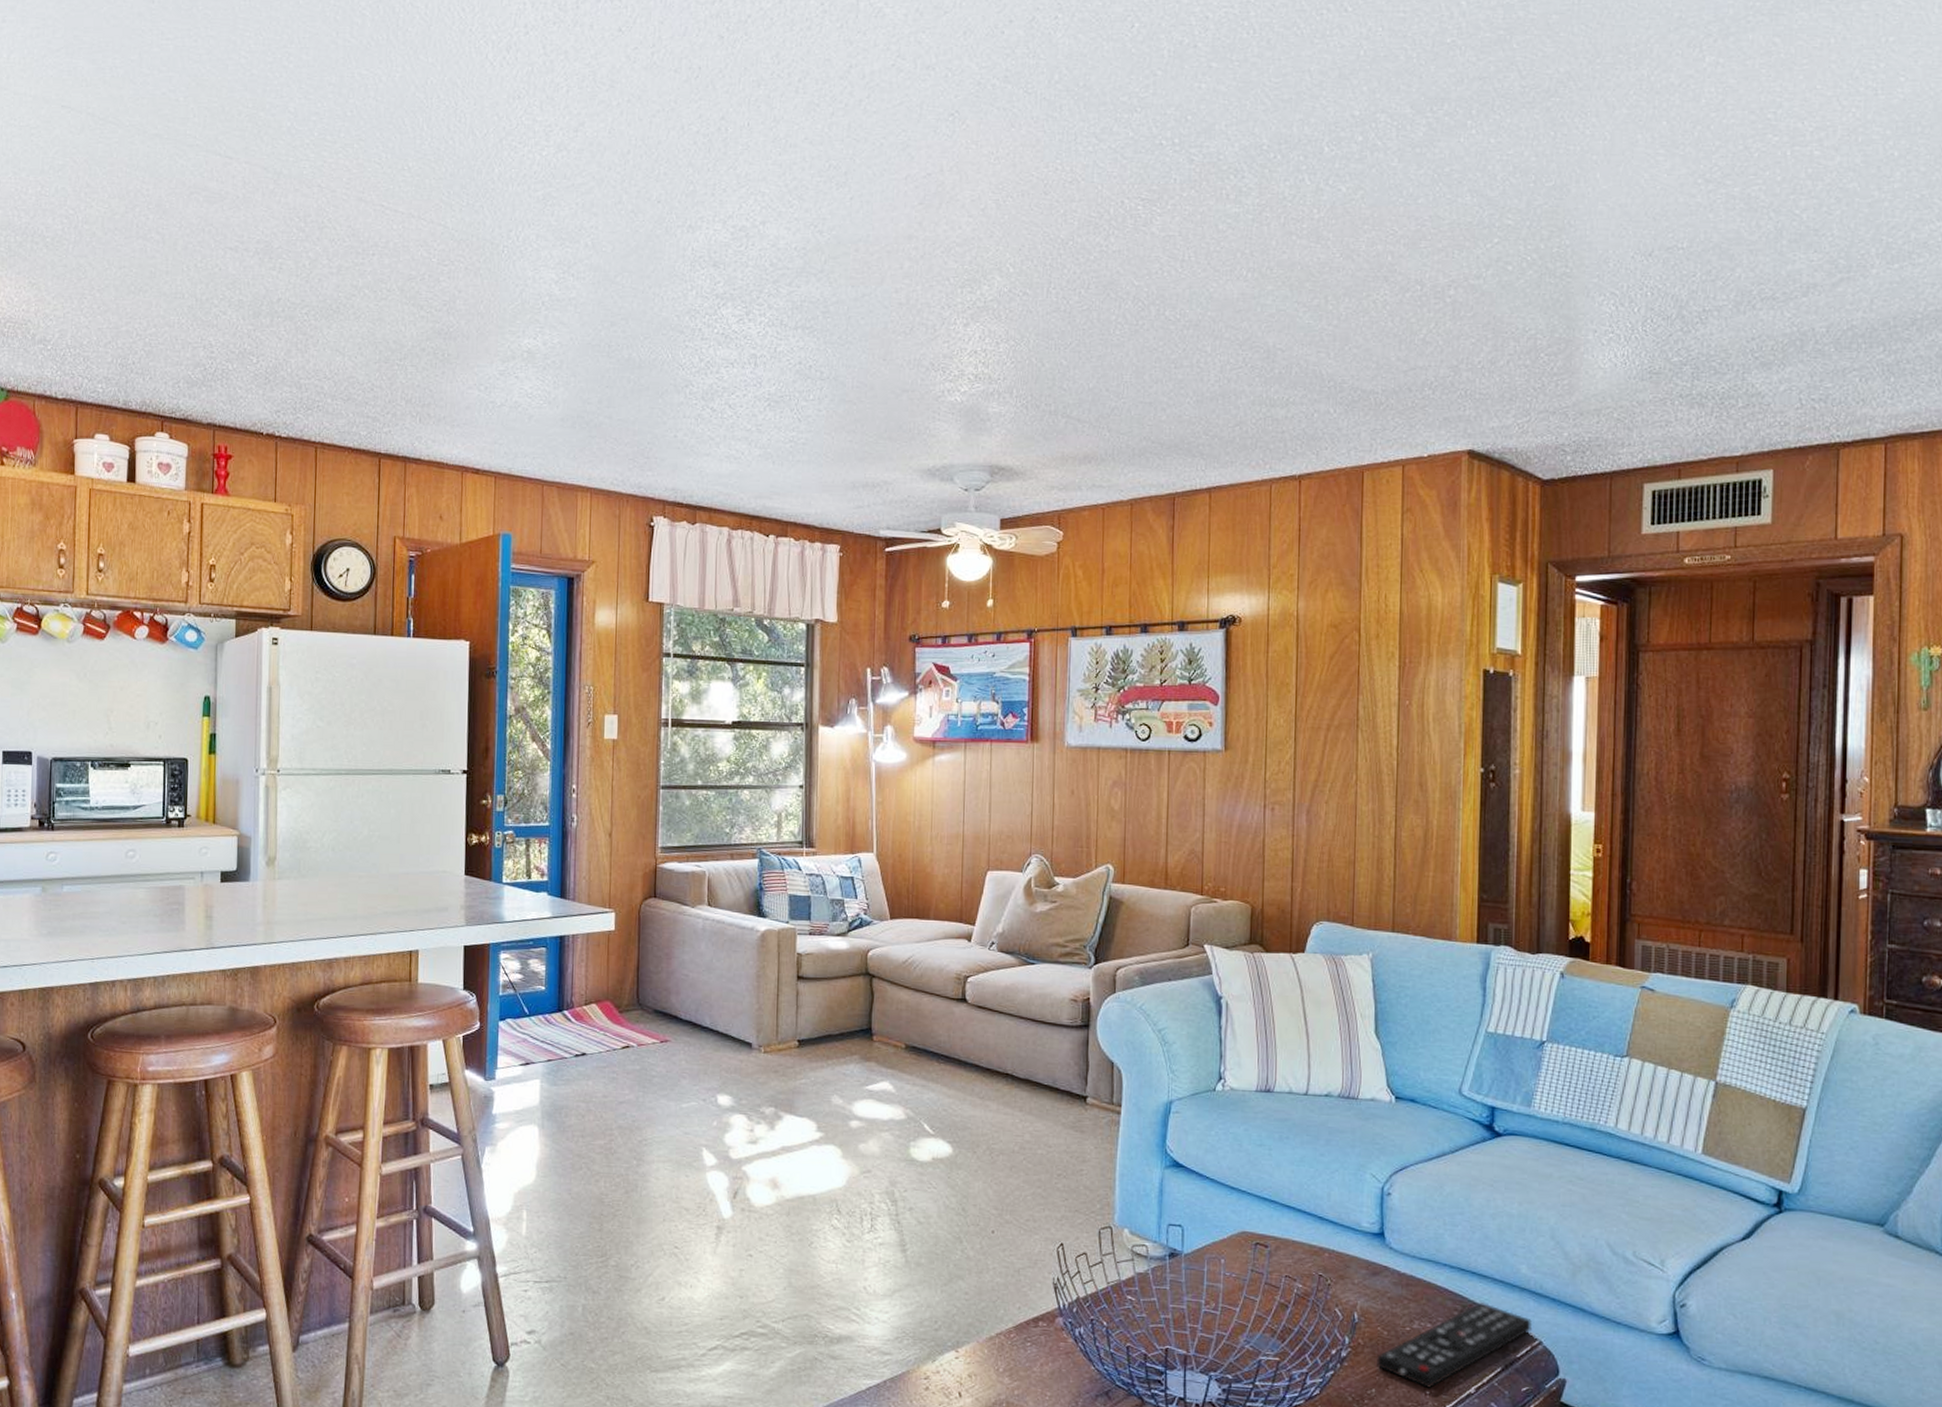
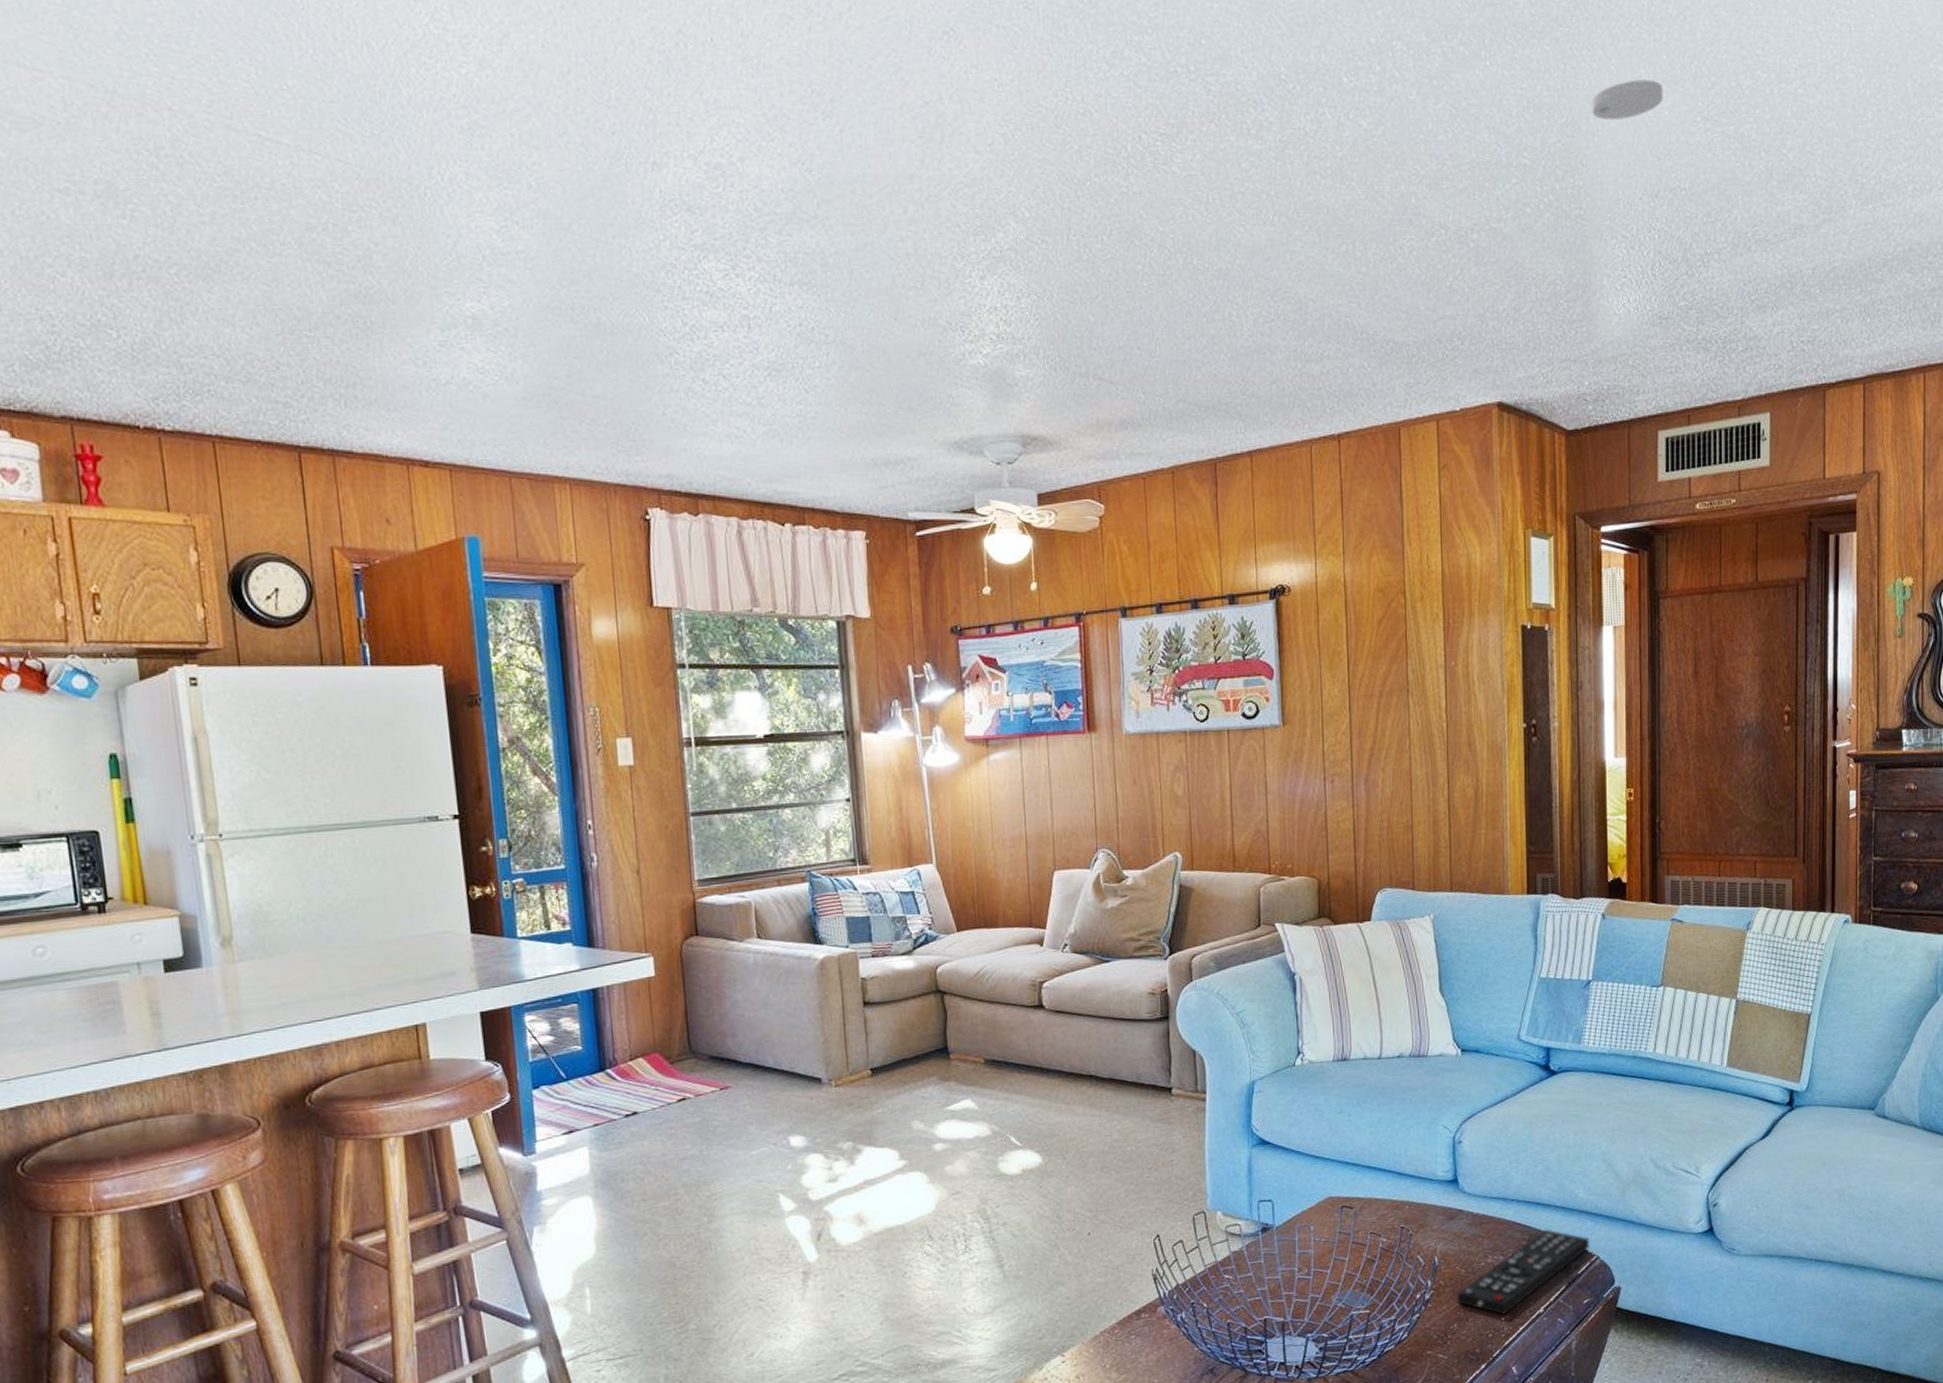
smoke detector: none [1583,145,1662,183] -> present [1592,79,1663,121]

